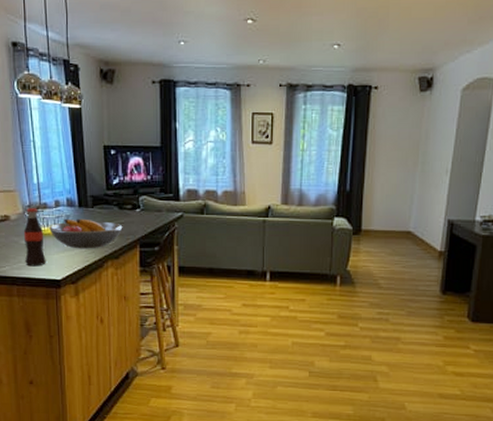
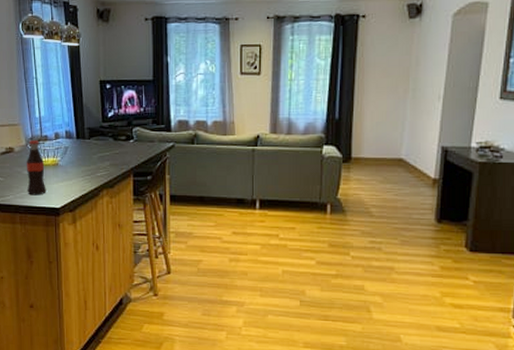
fruit bowl: present [49,218,123,249] -> none [49,150,117,179]

